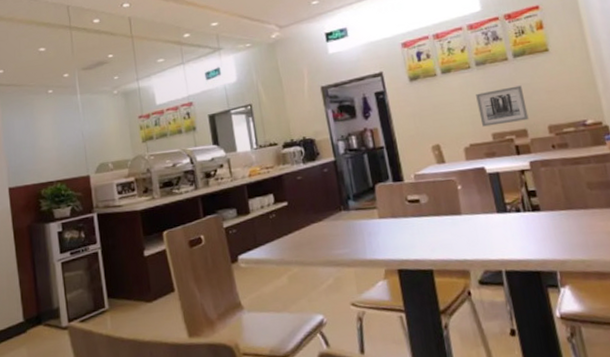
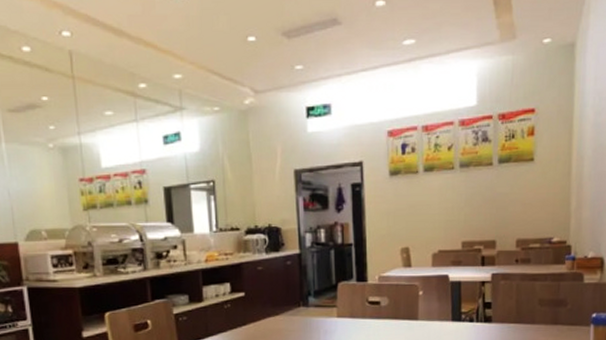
wall art: present [476,85,529,127] -> none [453,194,501,234]

